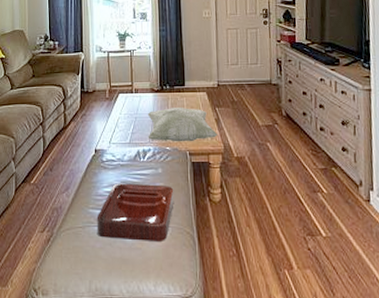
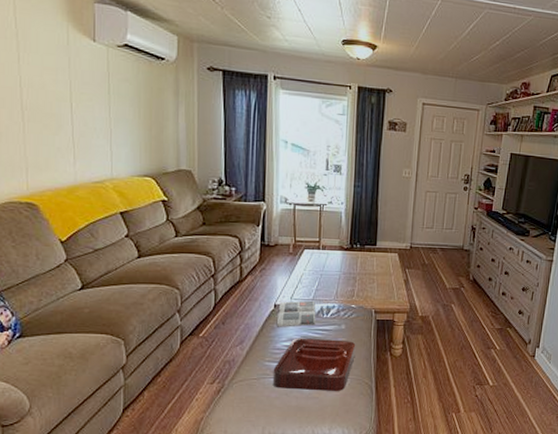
magazine: none [97,144,134,173] -> present [276,300,316,327]
decorative pillow: present [147,108,218,142] -> none [333,267,405,301]

